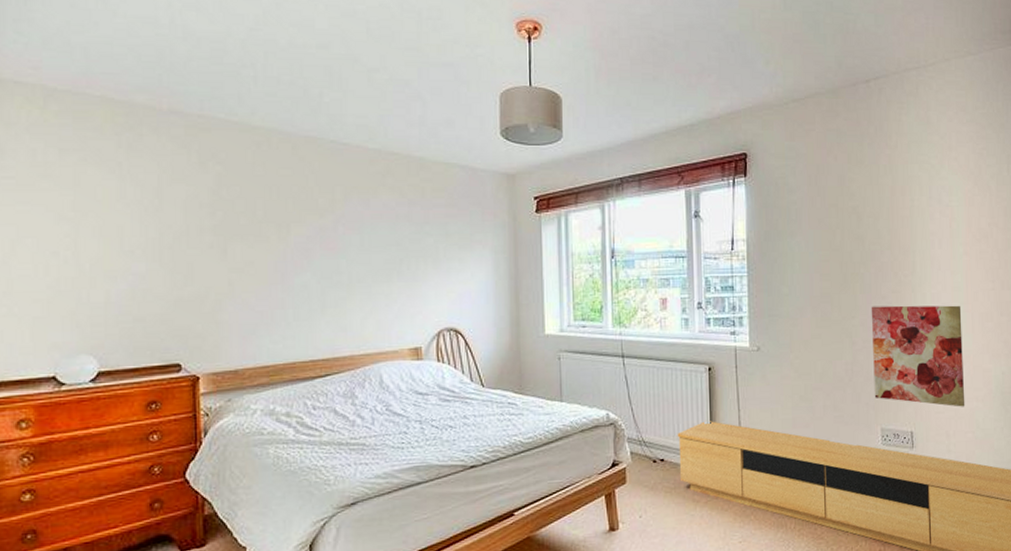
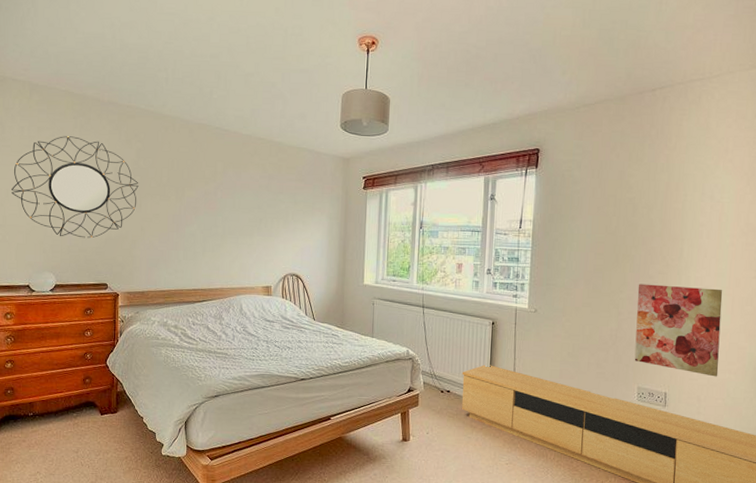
home mirror: none [20,160,222,303] -> present [12,136,139,239]

